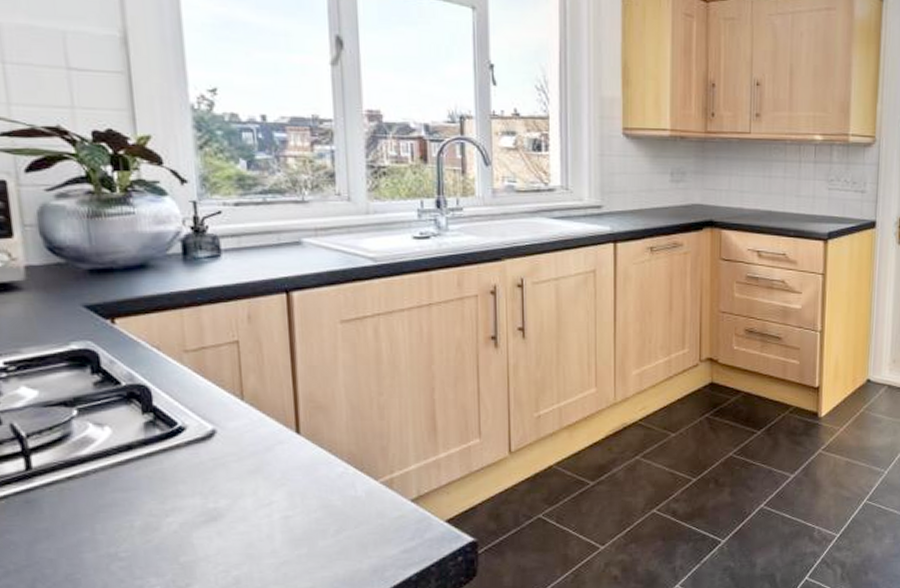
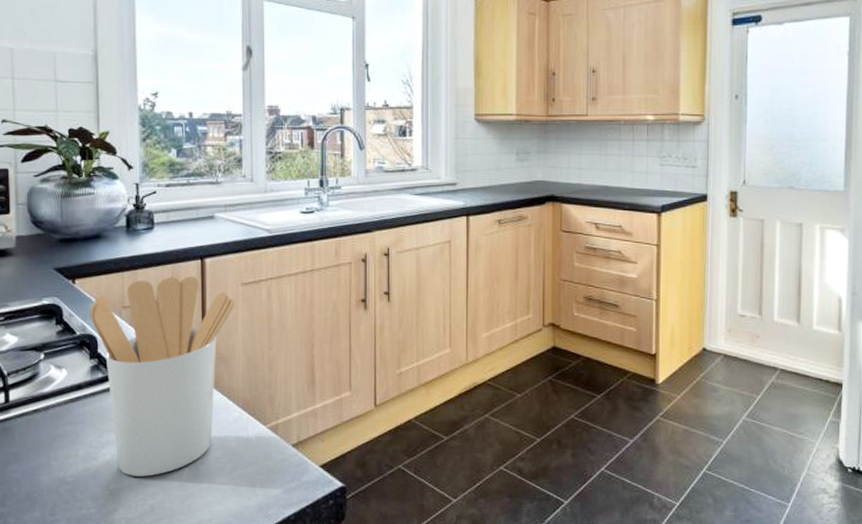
utensil holder: none [137,313,334,546] -> present [89,276,236,477]

